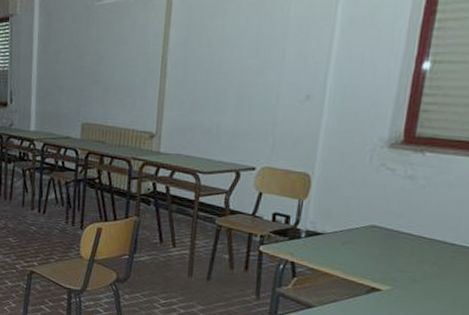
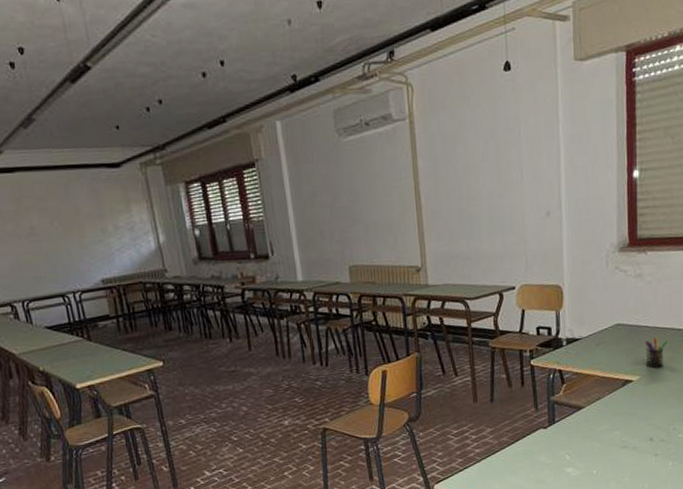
pen holder: none [402,247,436,282] -> present [644,337,668,369]

